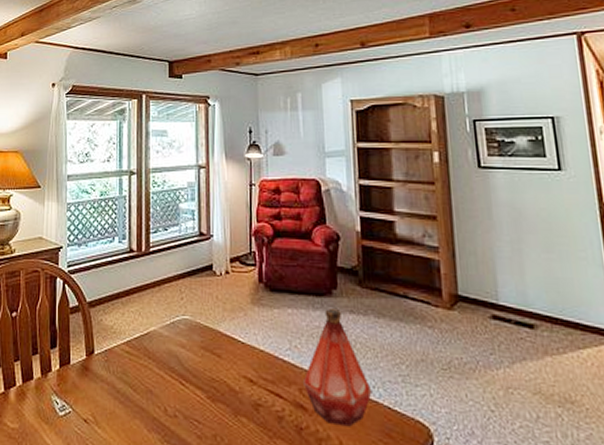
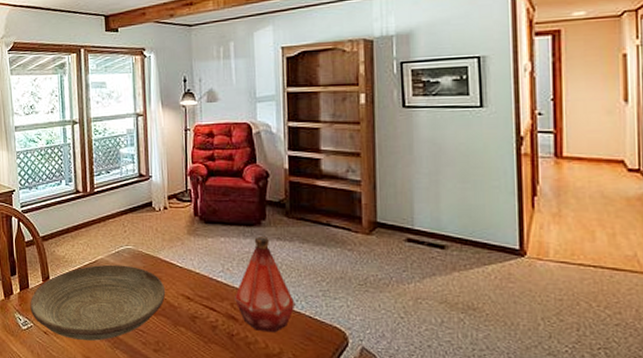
decorative bowl: none [70,337,226,433] -> present [30,264,166,341]

